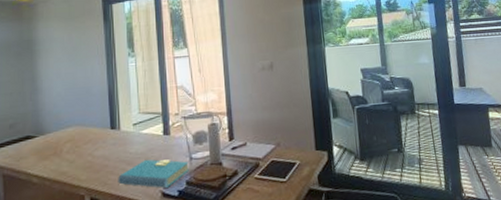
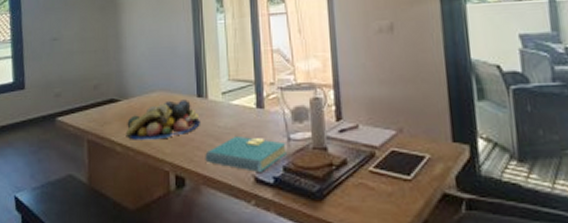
fruit bowl: none [42,132,113,171] -> present [125,99,200,140]

